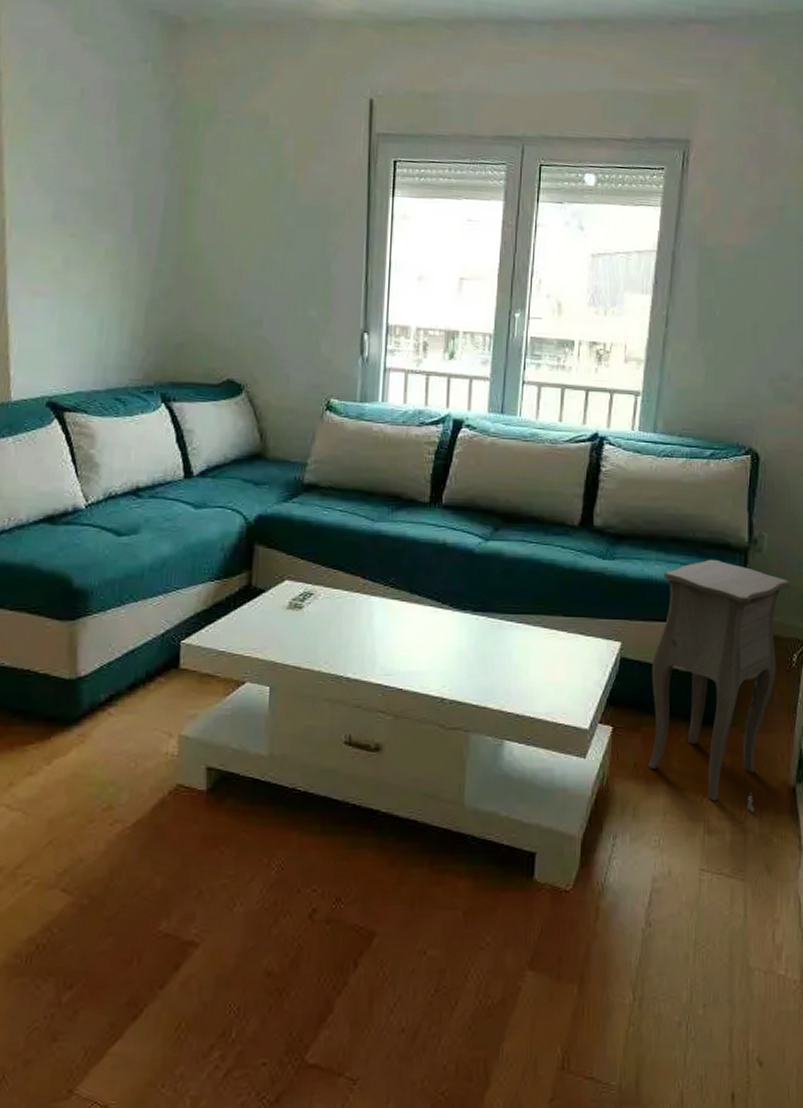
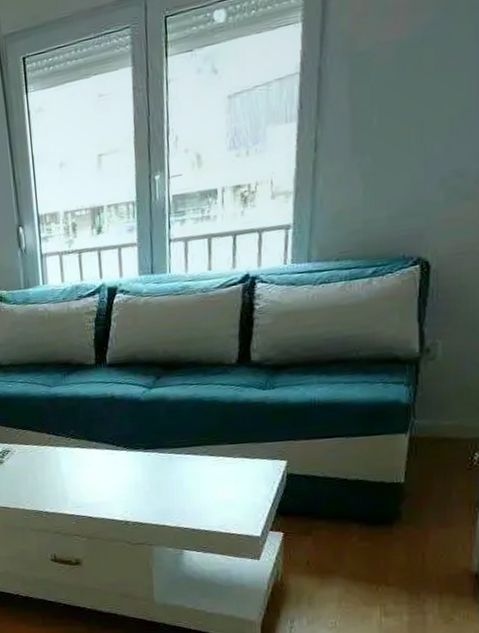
side table: present [649,559,790,812] -> none [319,374,470,596]

